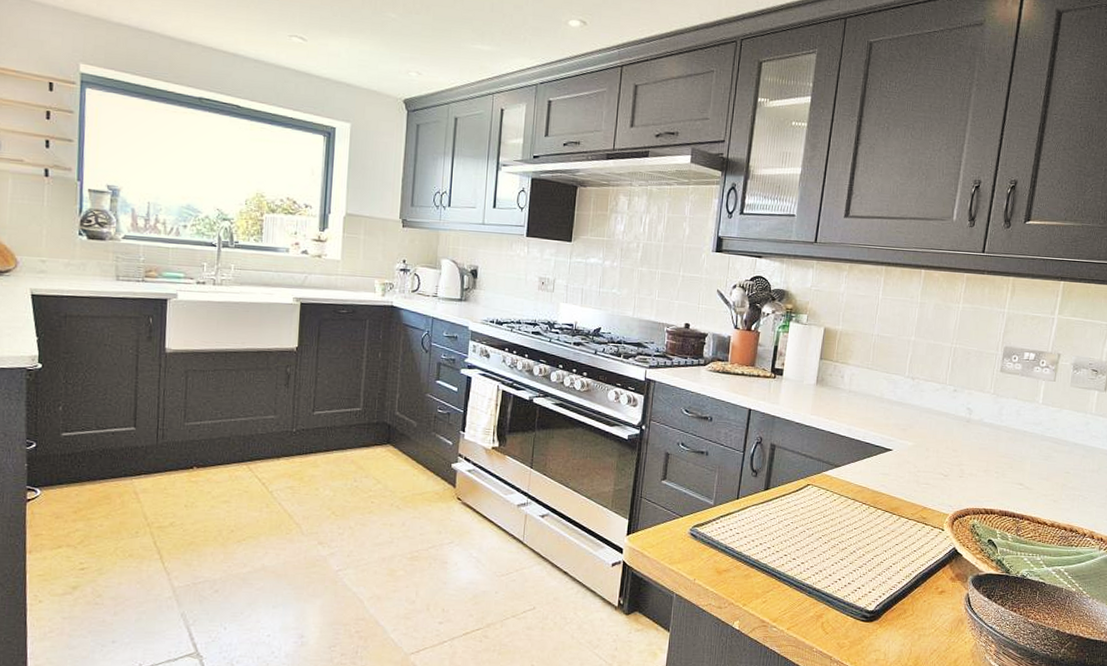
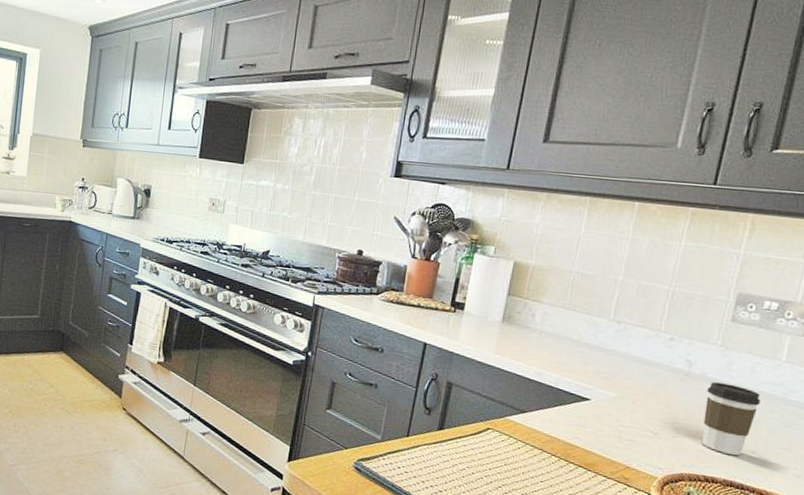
coffee cup: none [982,426,1025,489] -> present [702,382,761,456]

